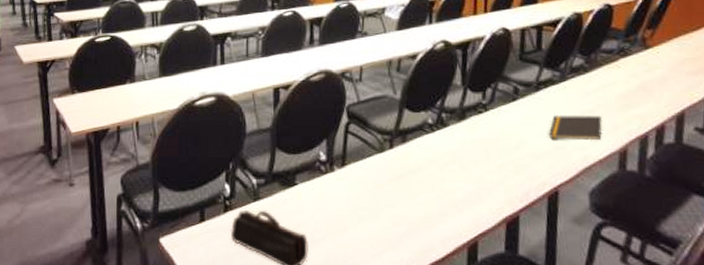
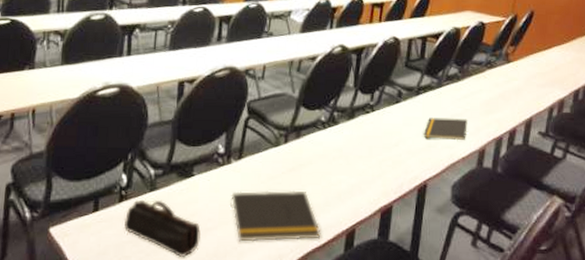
notepad: none [337,199,439,255] -> present [230,190,321,242]

